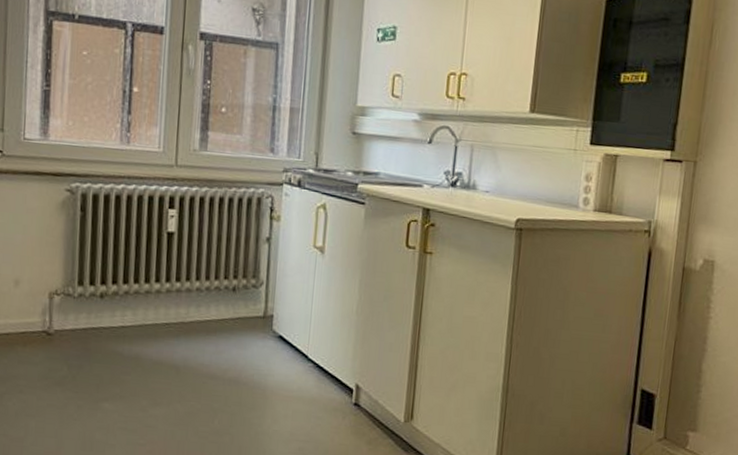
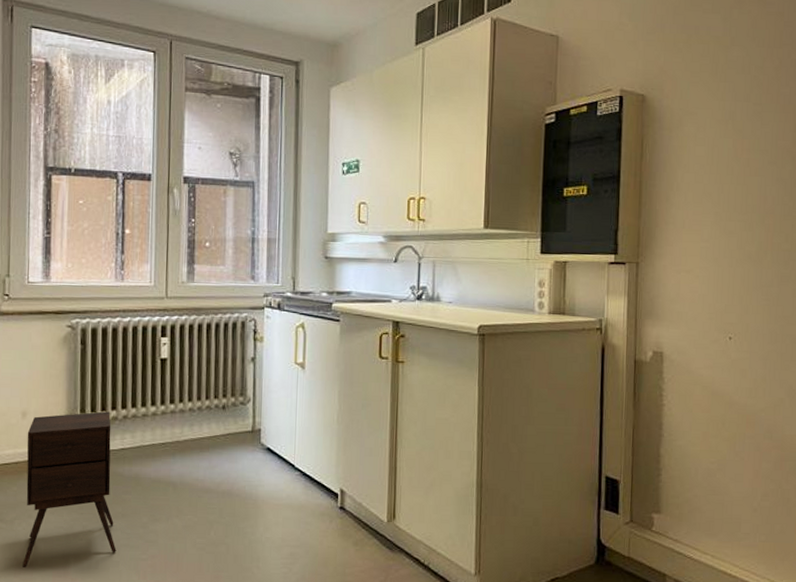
side table: none [12,285,113,446] -> present [22,411,117,569]

